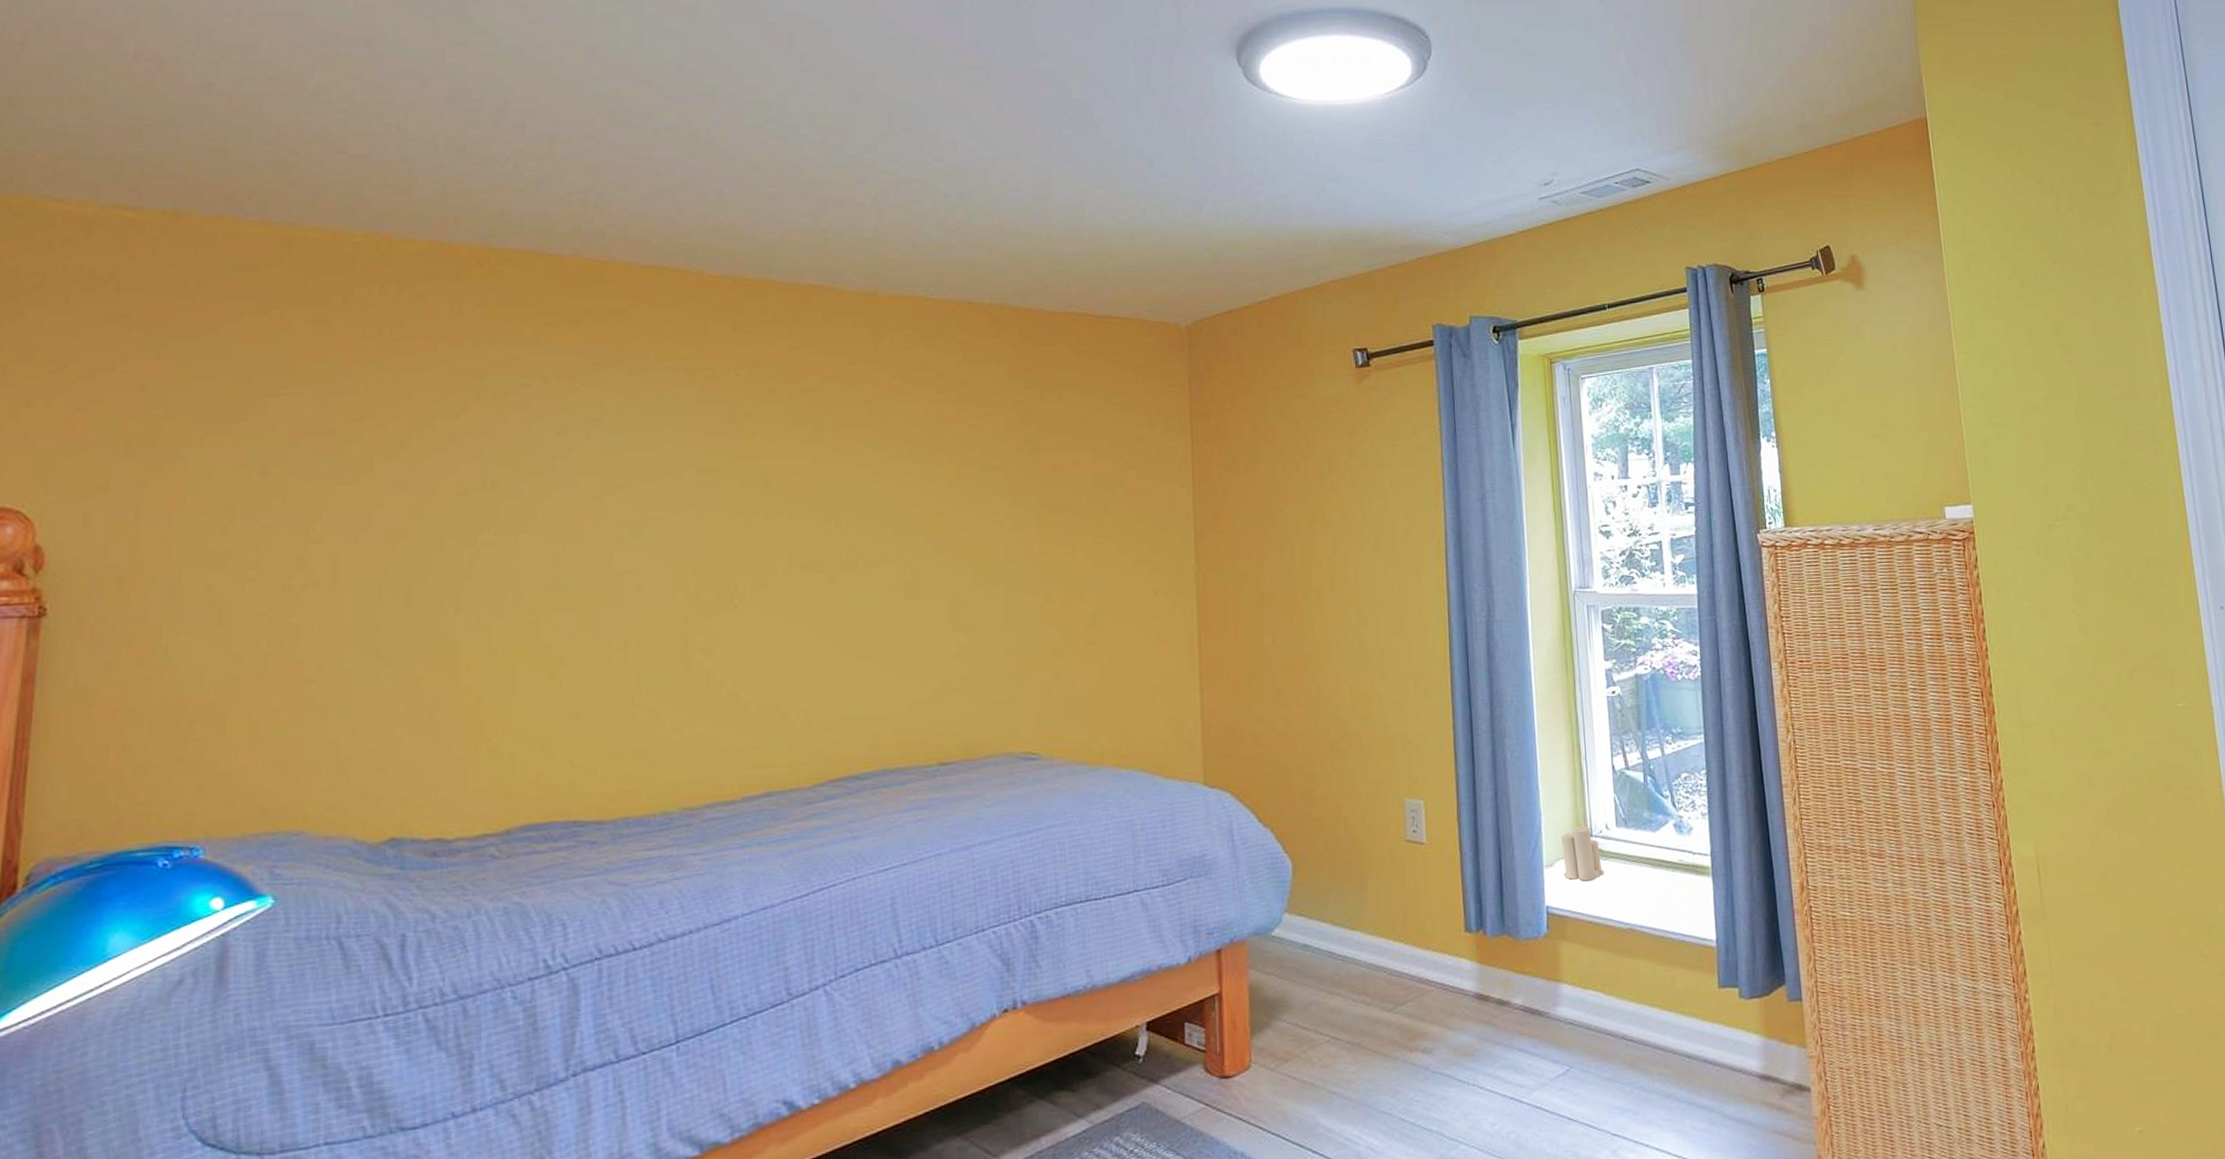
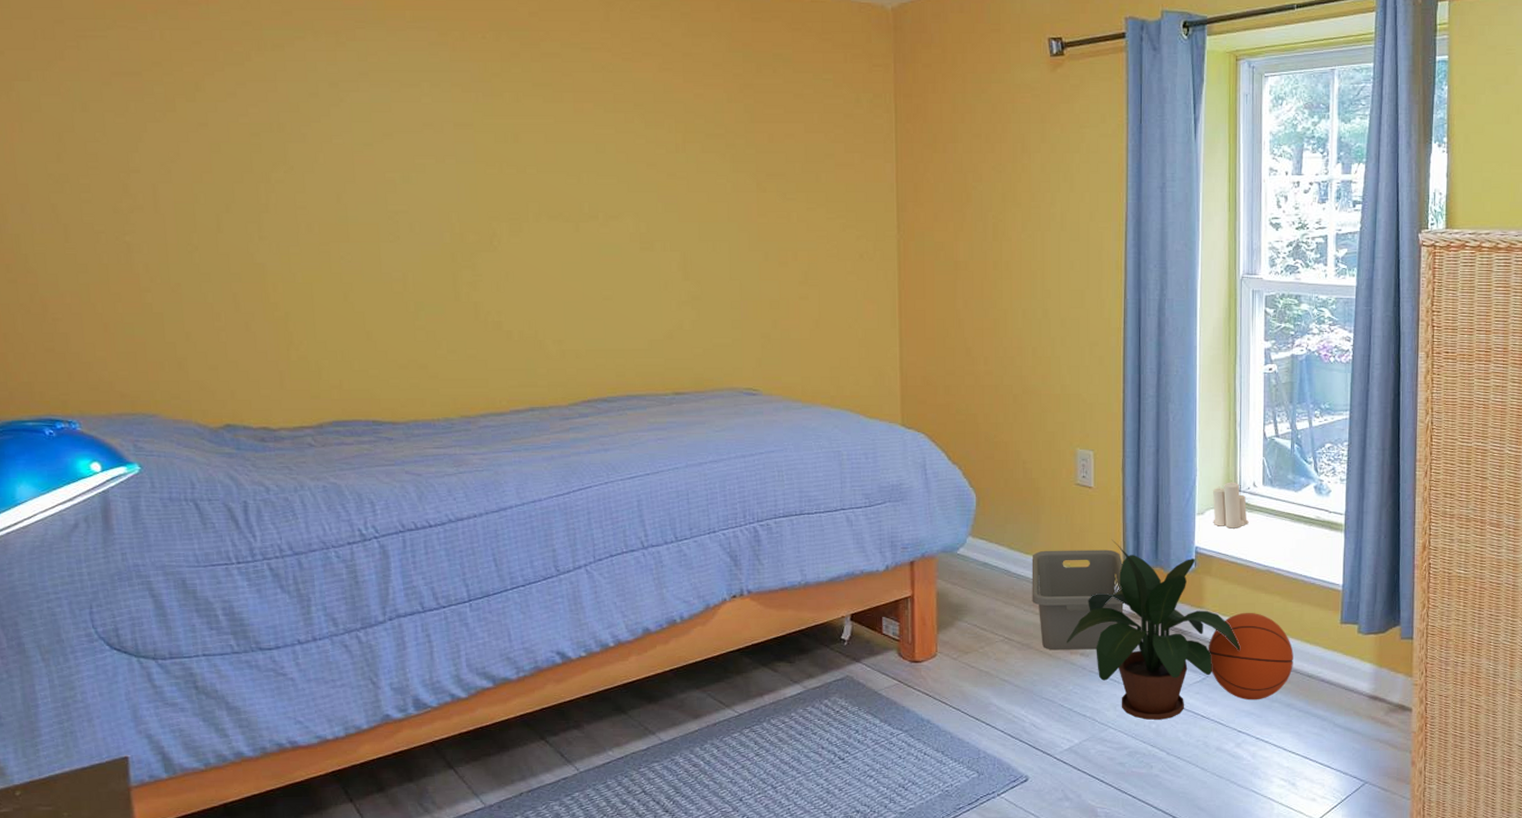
laundry basket: none [1359,917,1469,1049] -> present [1031,549,1124,650]
potted plant: none [1403,904,1608,1129] -> present [1066,539,1241,720]
basketball: none [1569,982,1670,1094] -> present [1208,612,1294,701]

